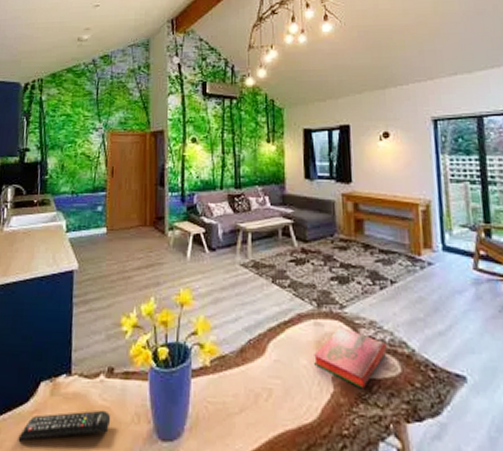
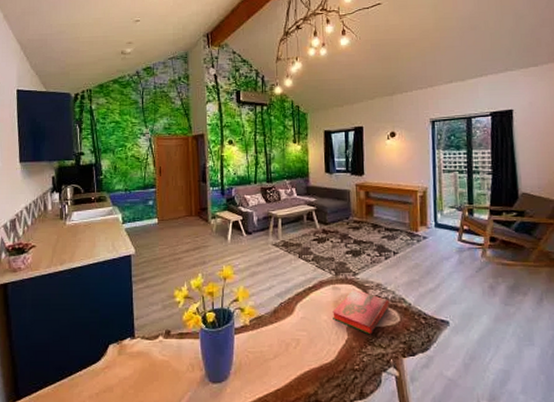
remote control: present [18,410,111,440] -> none [93,363,170,390]

